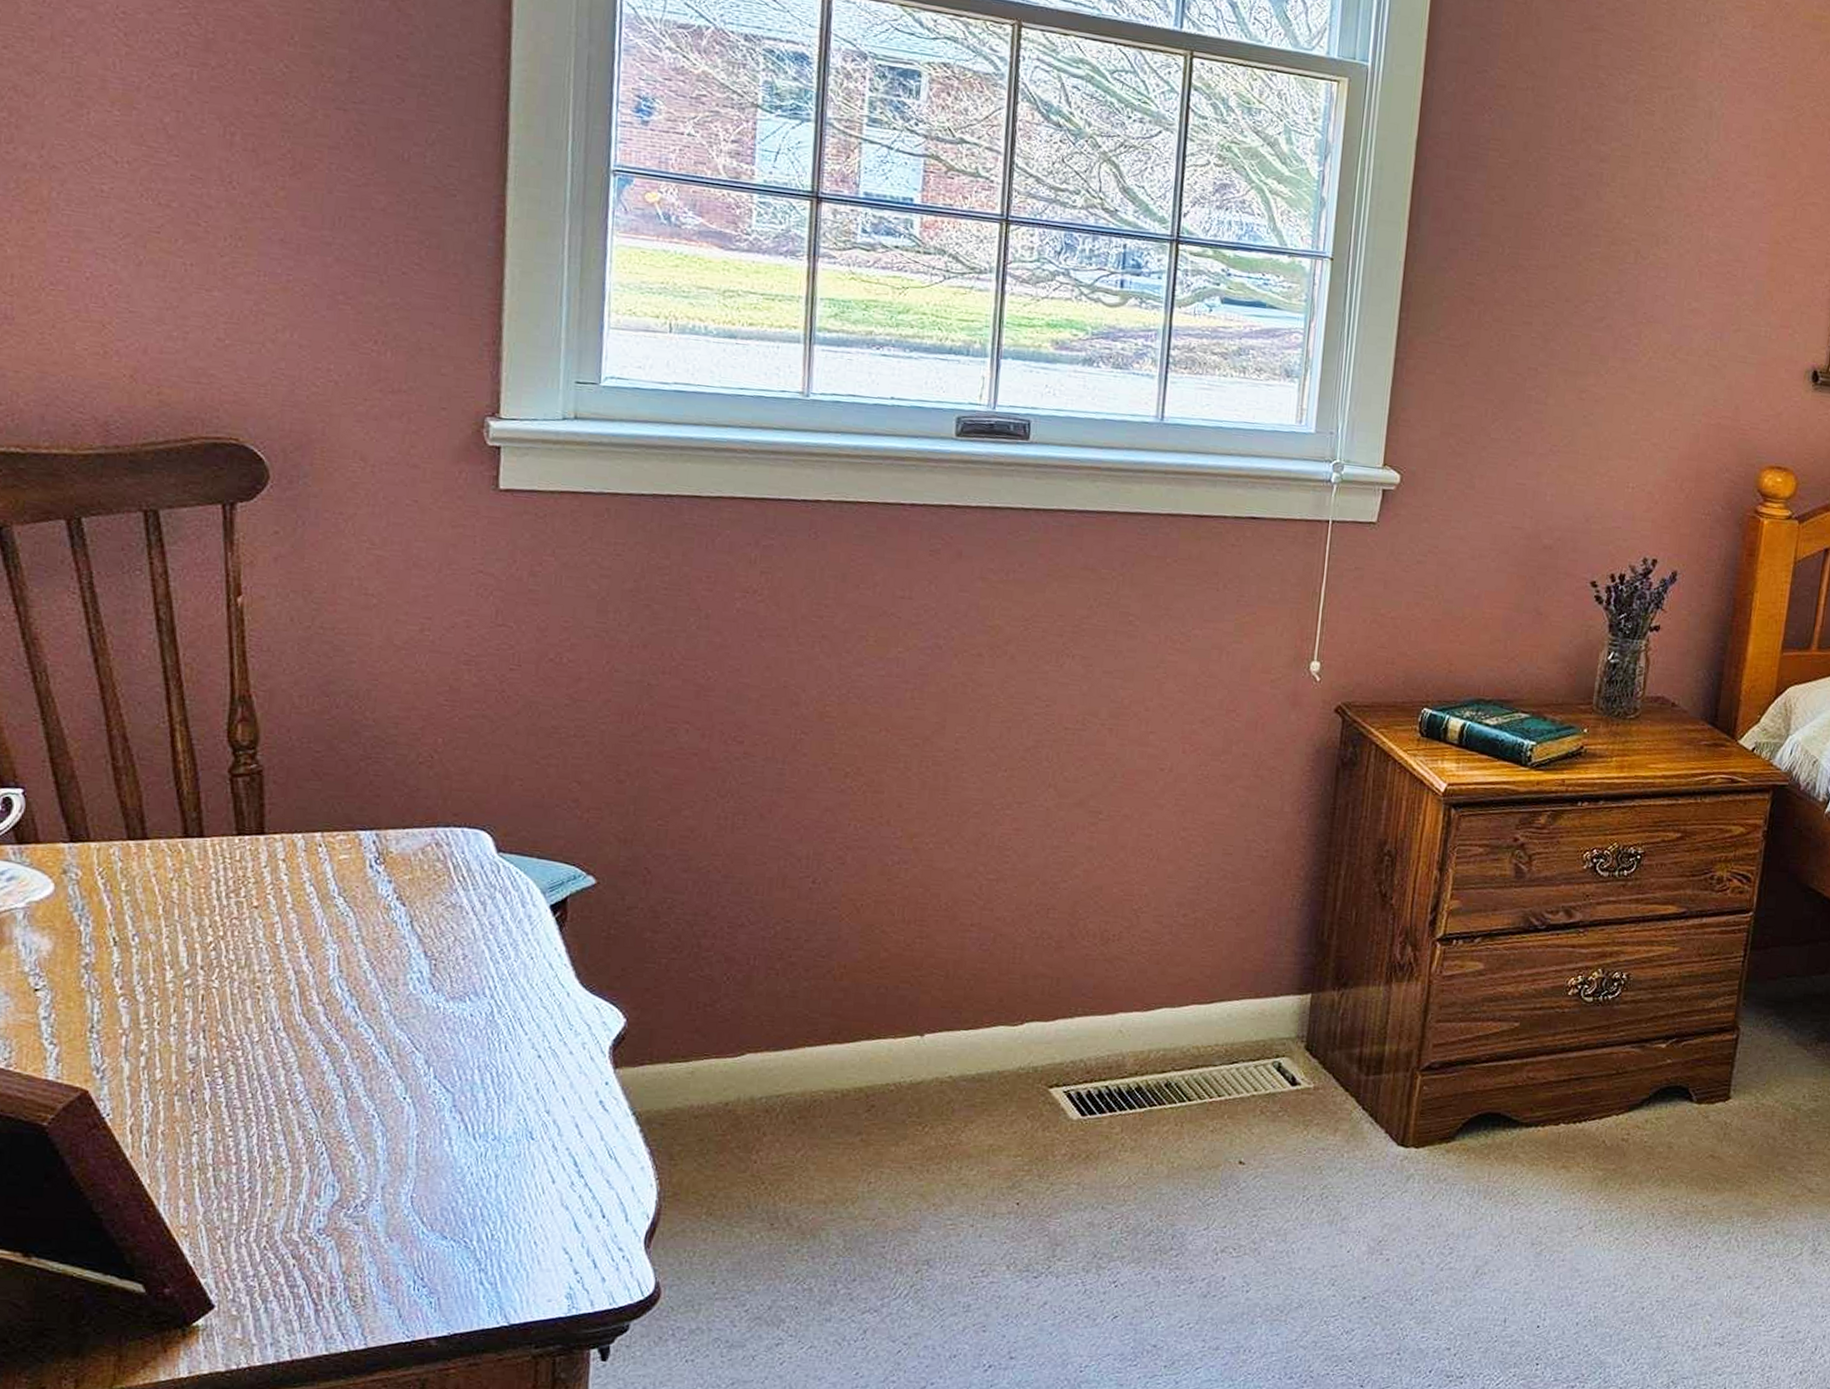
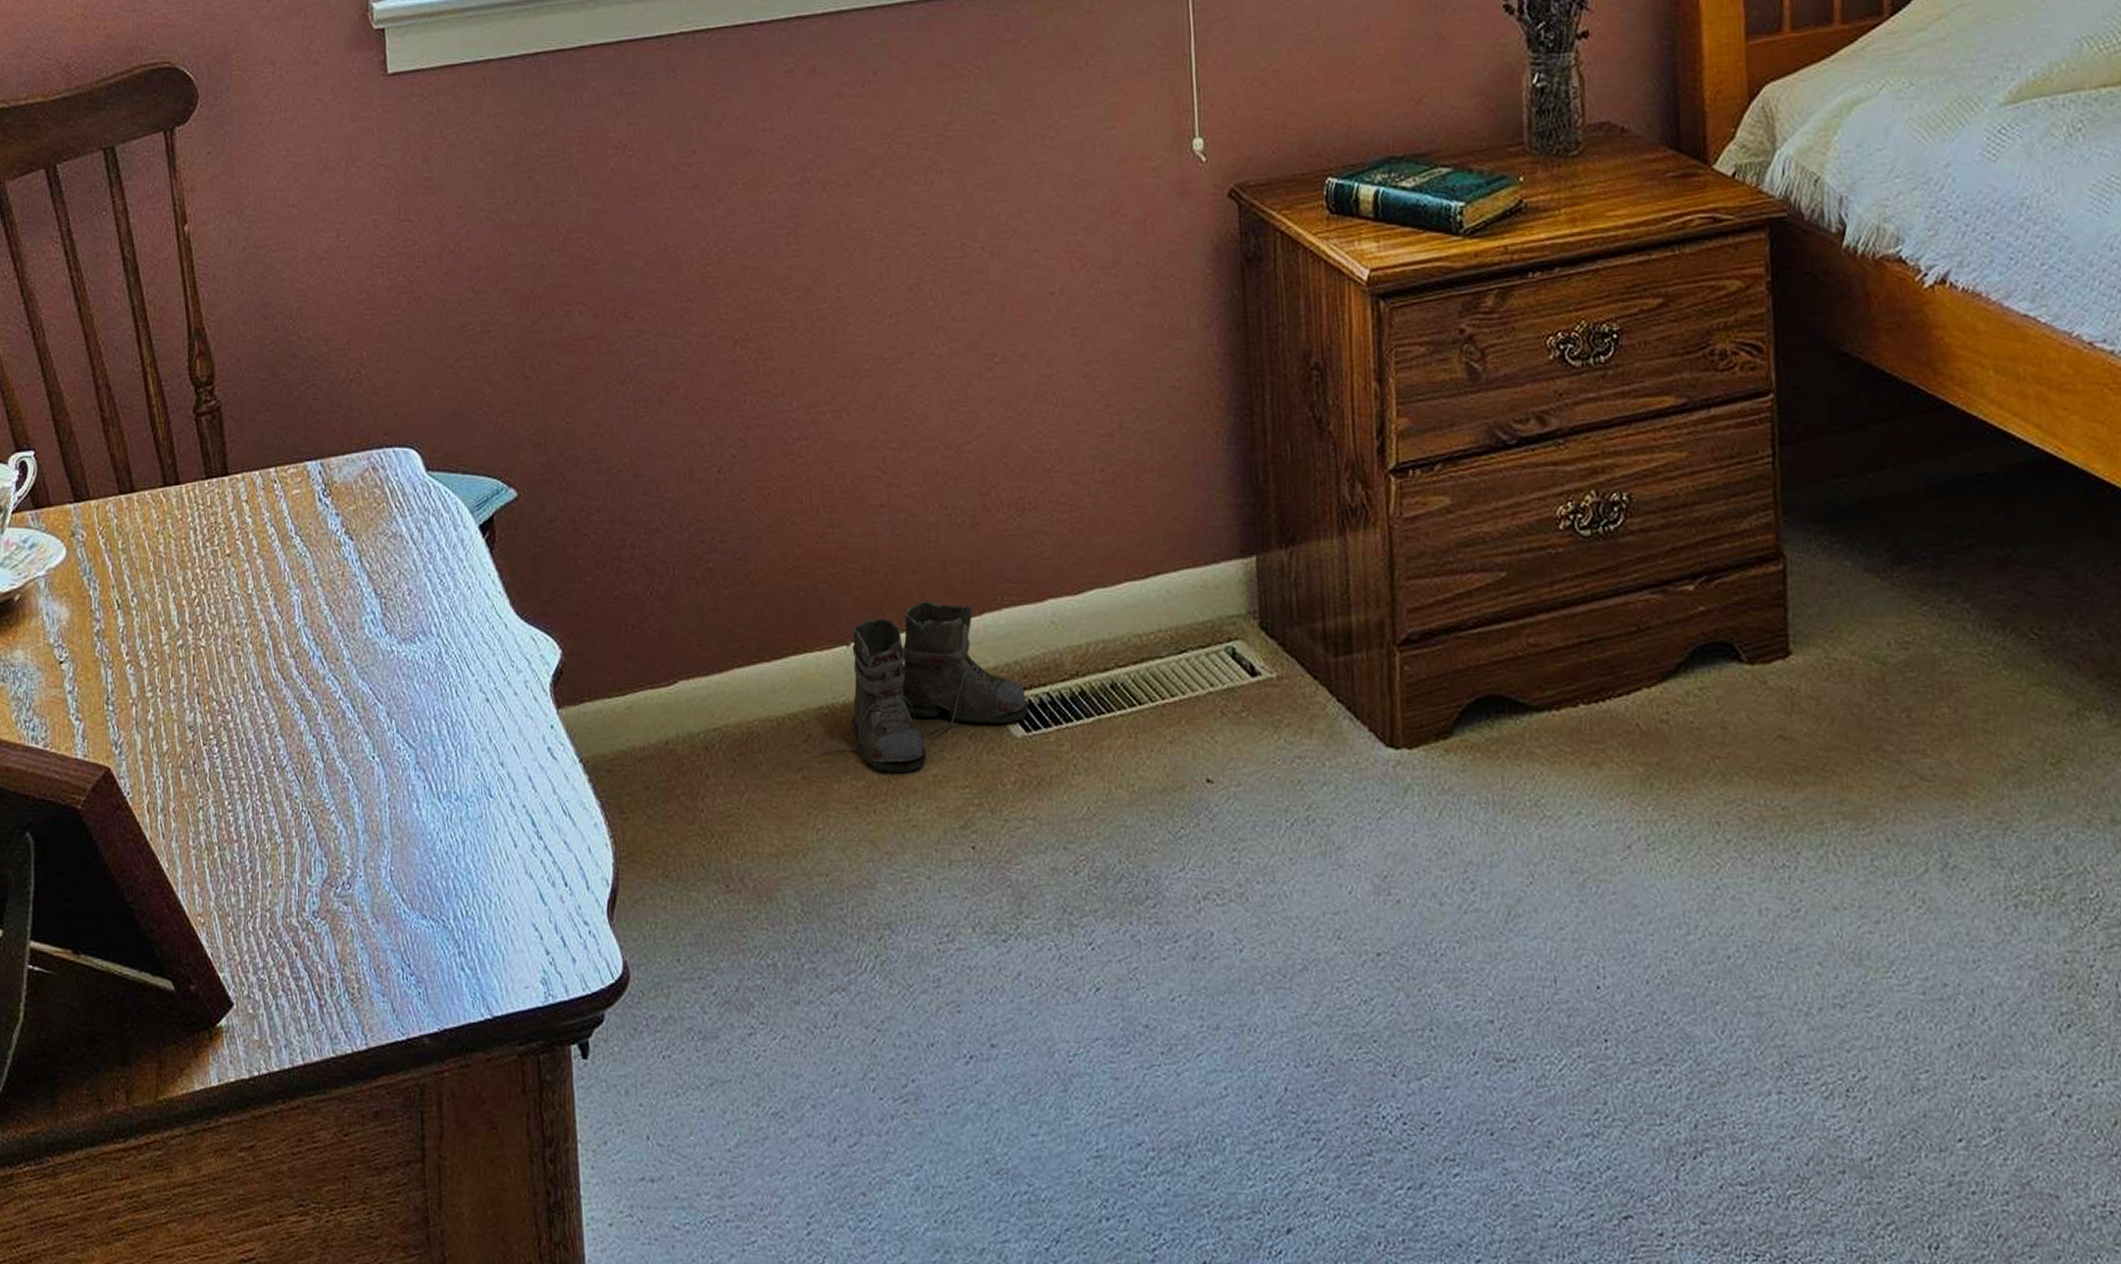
boots: none [881,1006,1088,1141] -> present [820,602,1029,772]

